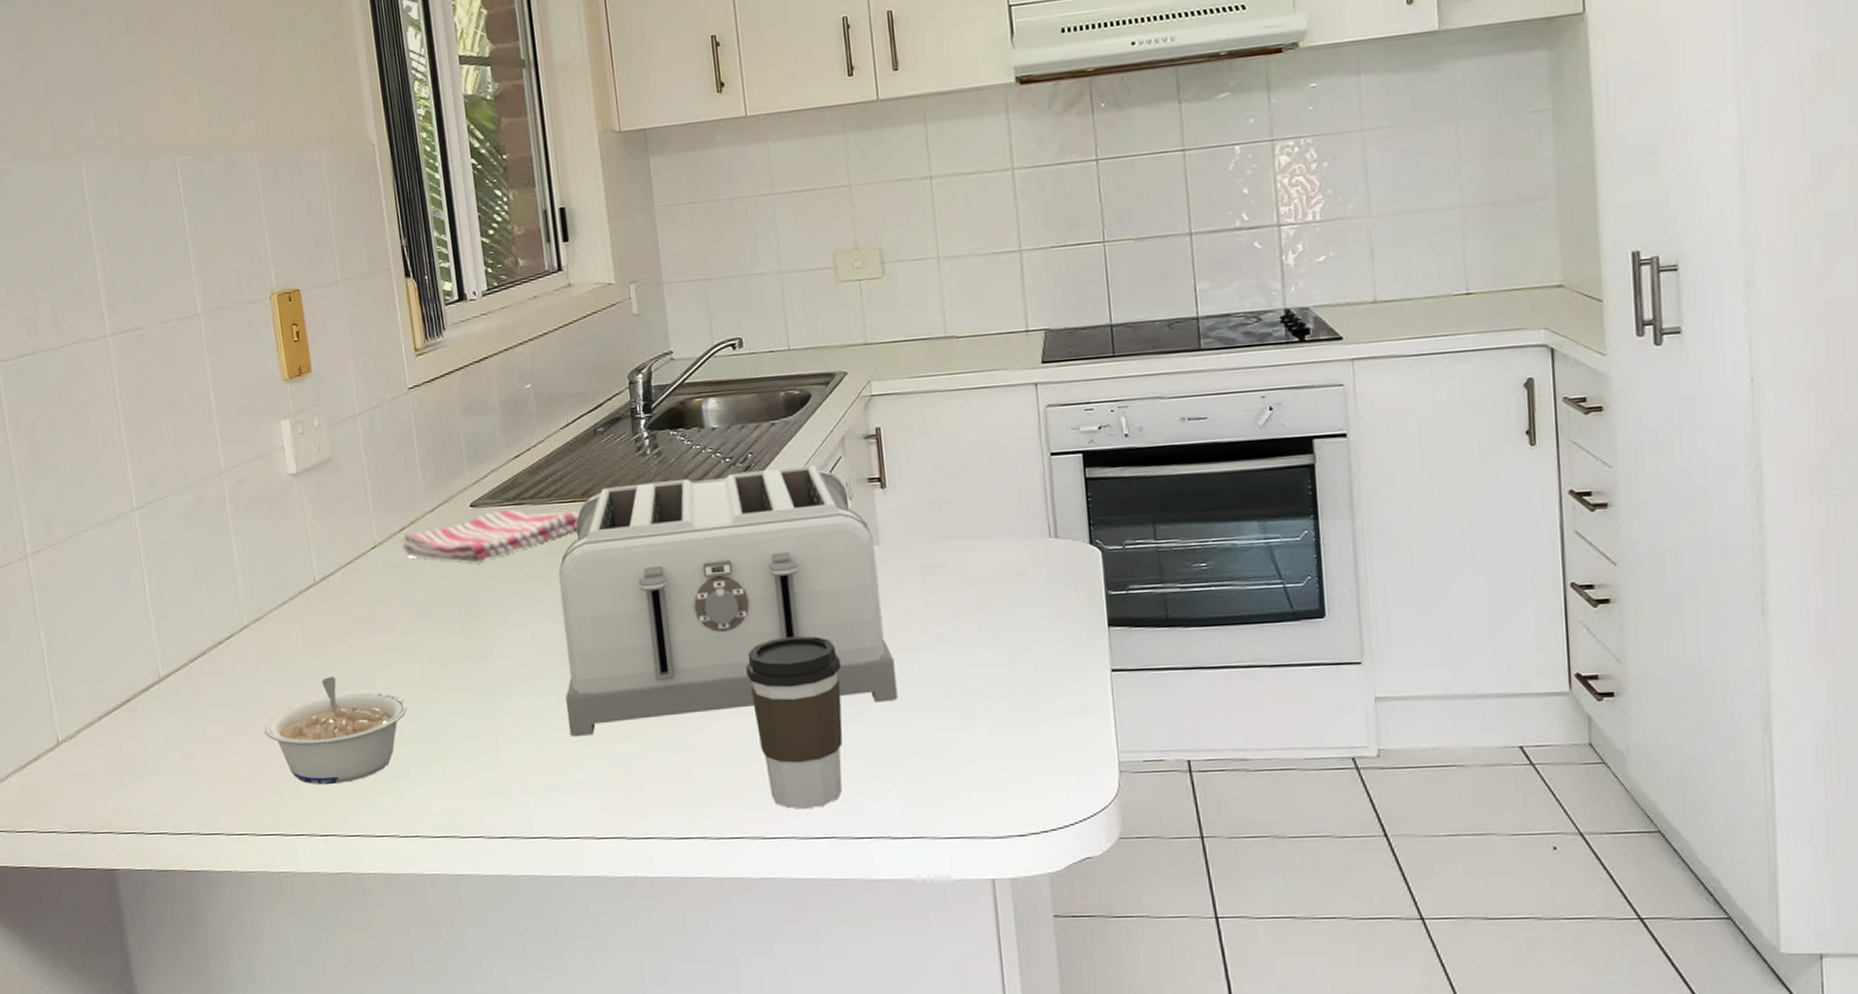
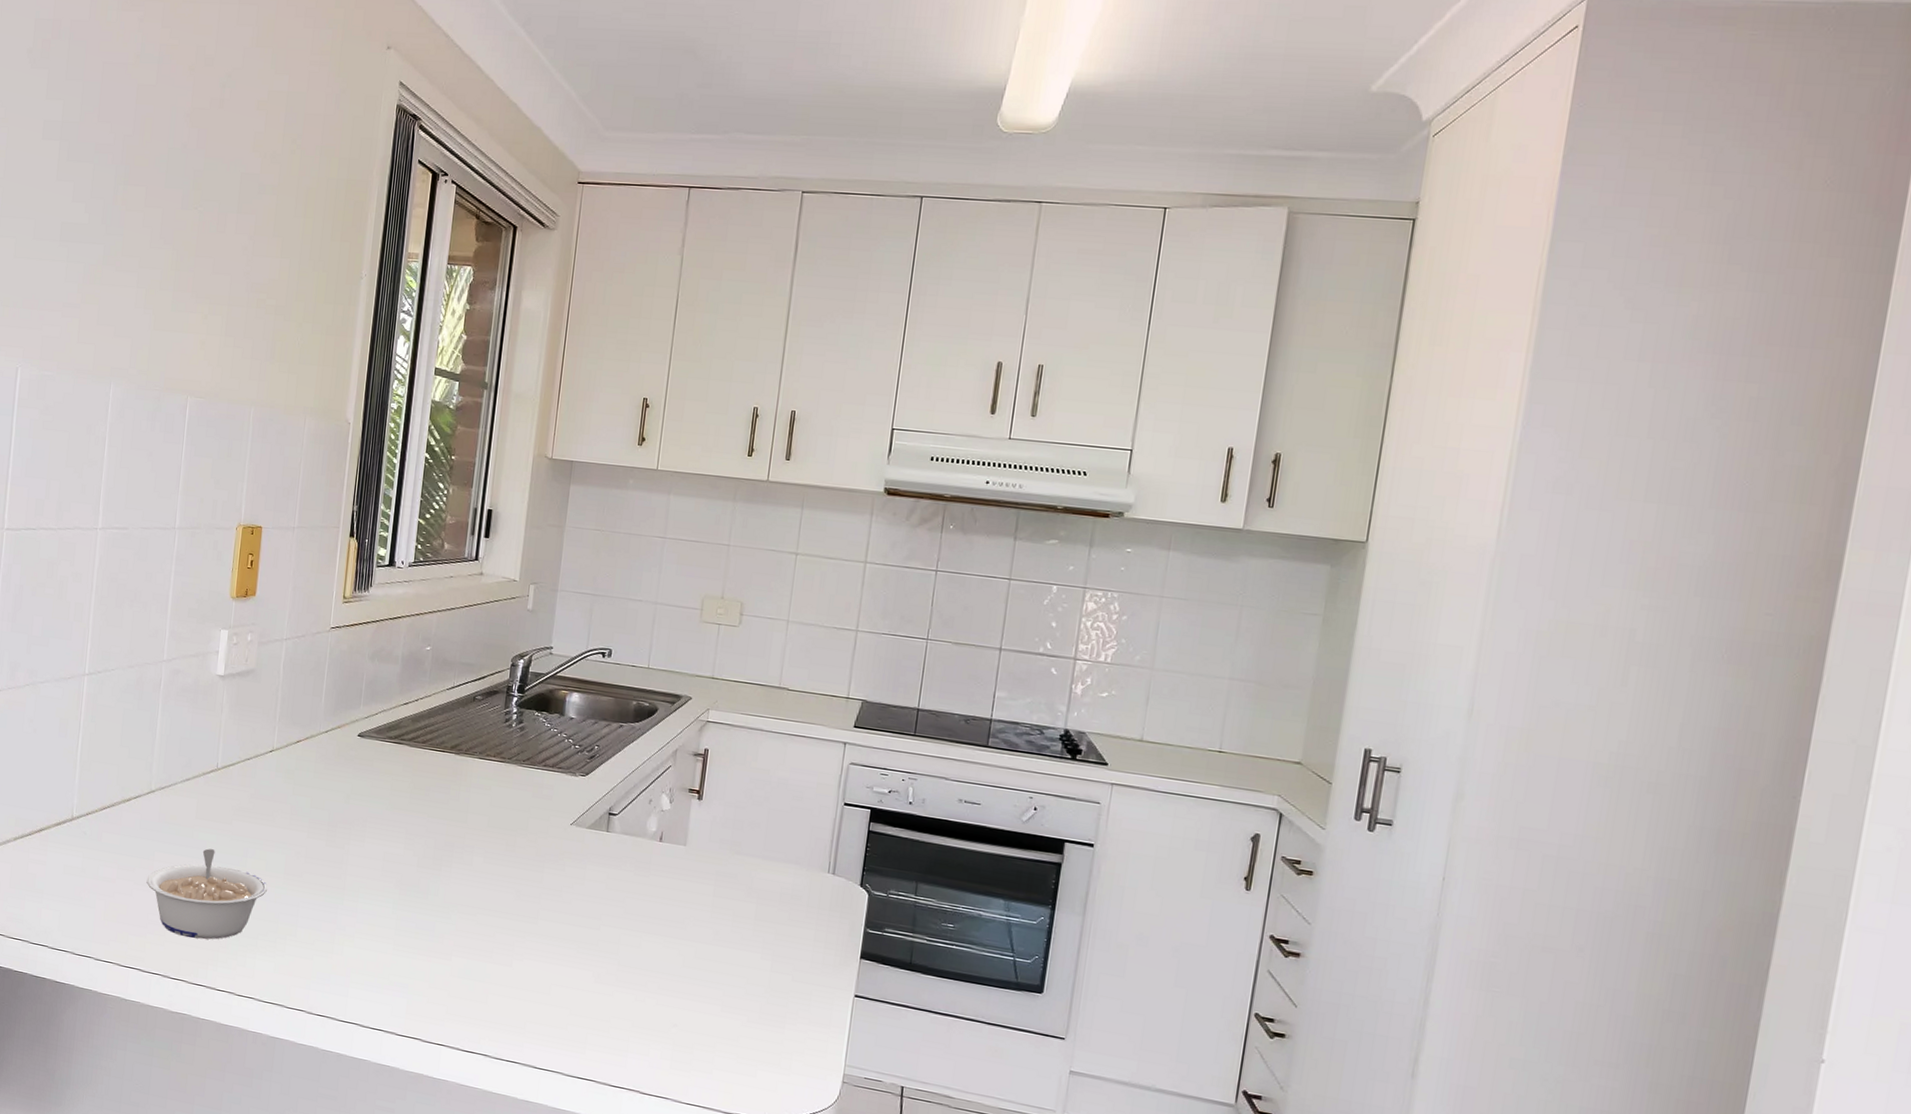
dish towel: present [401,509,580,563] -> none [295,744,446,784]
toaster: present [558,465,898,737] -> none [396,746,683,978]
coffee cup: present [745,635,843,810] -> none [549,903,632,1053]

